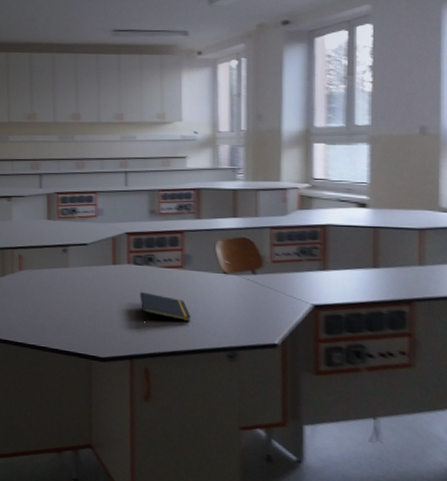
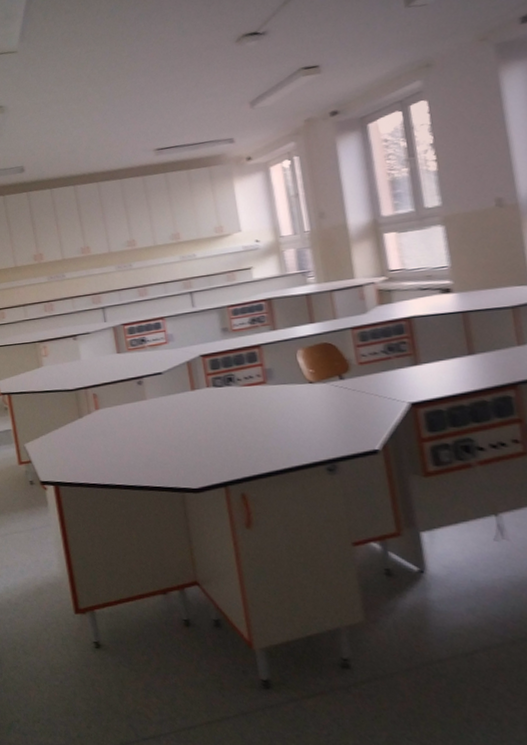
notepad: present [140,292,191,322] -> none [224,414,282,445]

